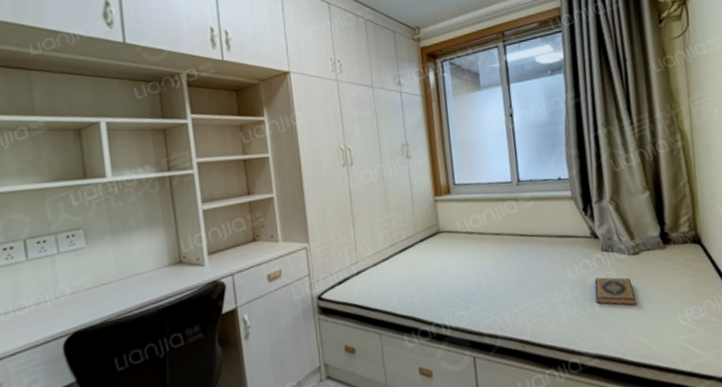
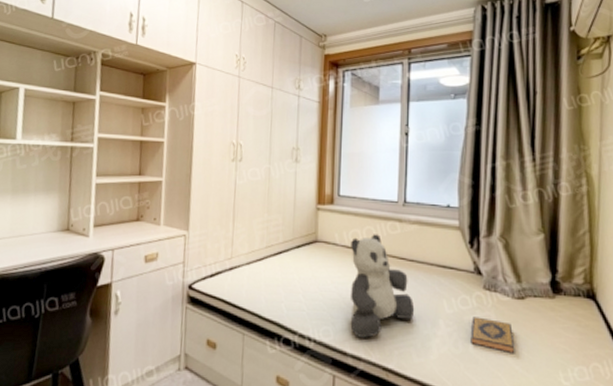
teddy bear: none [472,216,542,317] -> present [350,234,415,338]

